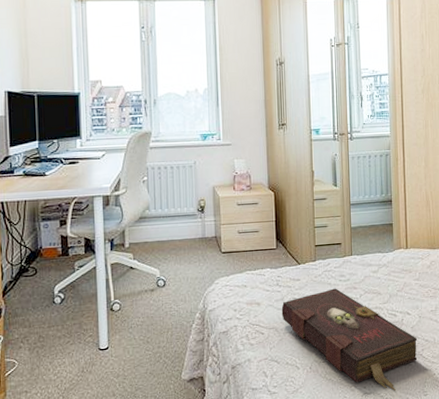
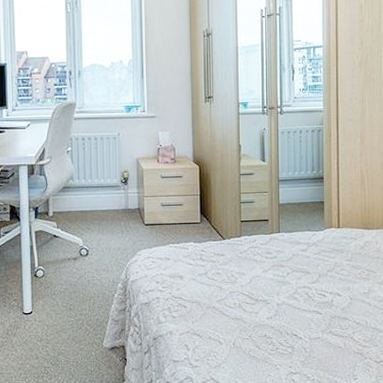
book: present [281,288,418,392] -> none [204,265,348,373]

